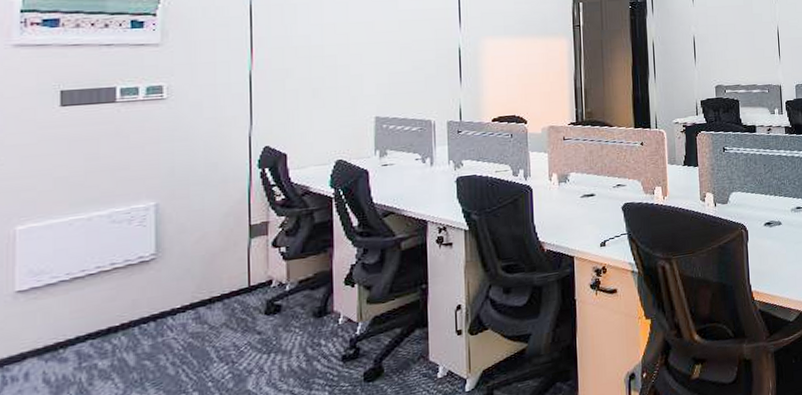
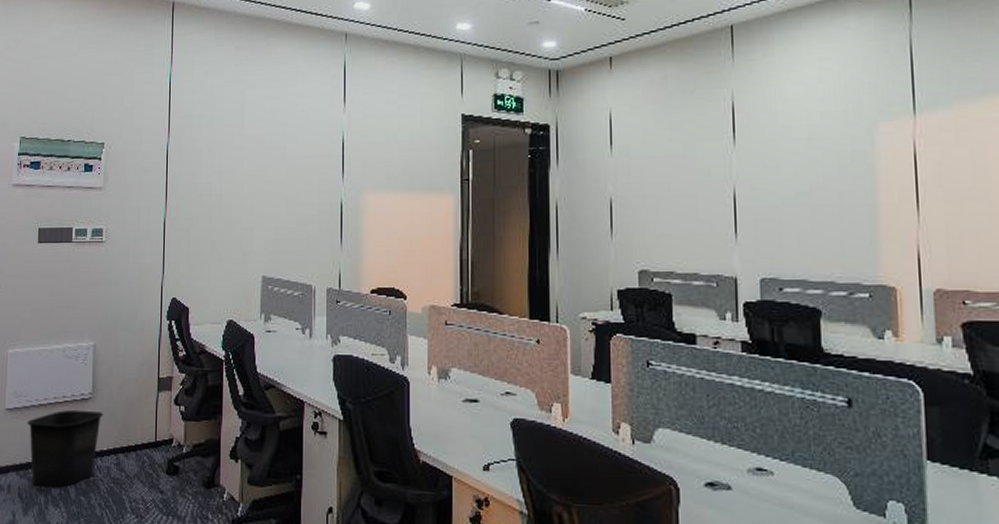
waste bin: none [53,270,174,365] -> present [27,409,104,488]

